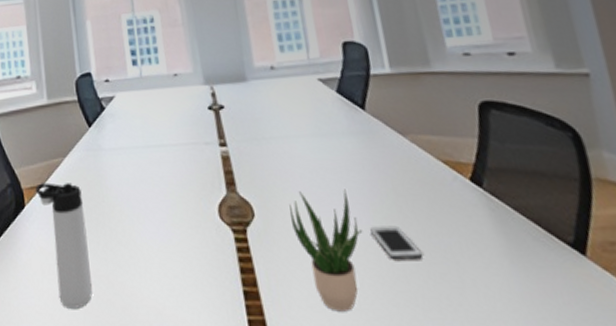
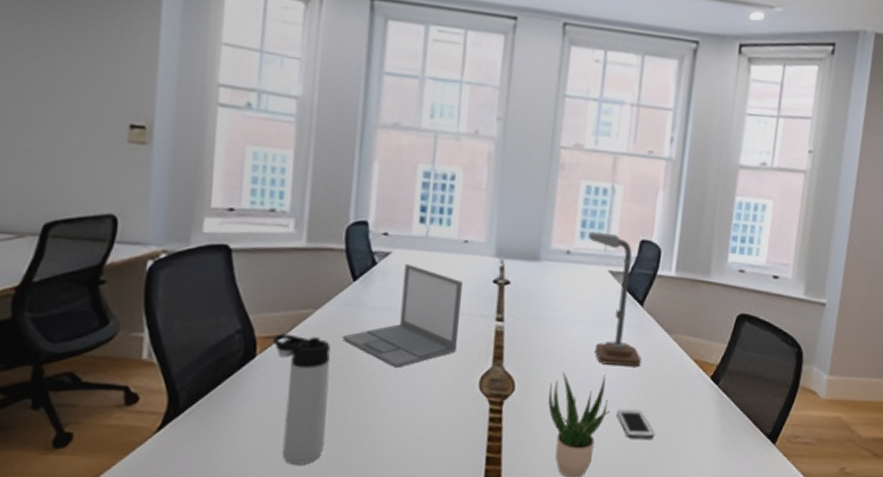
laptop: none [89,104,190,204] -> present [342,264,464,367]
desk lamp: none [286,41,381,178] -> present [588,231,641,367]

